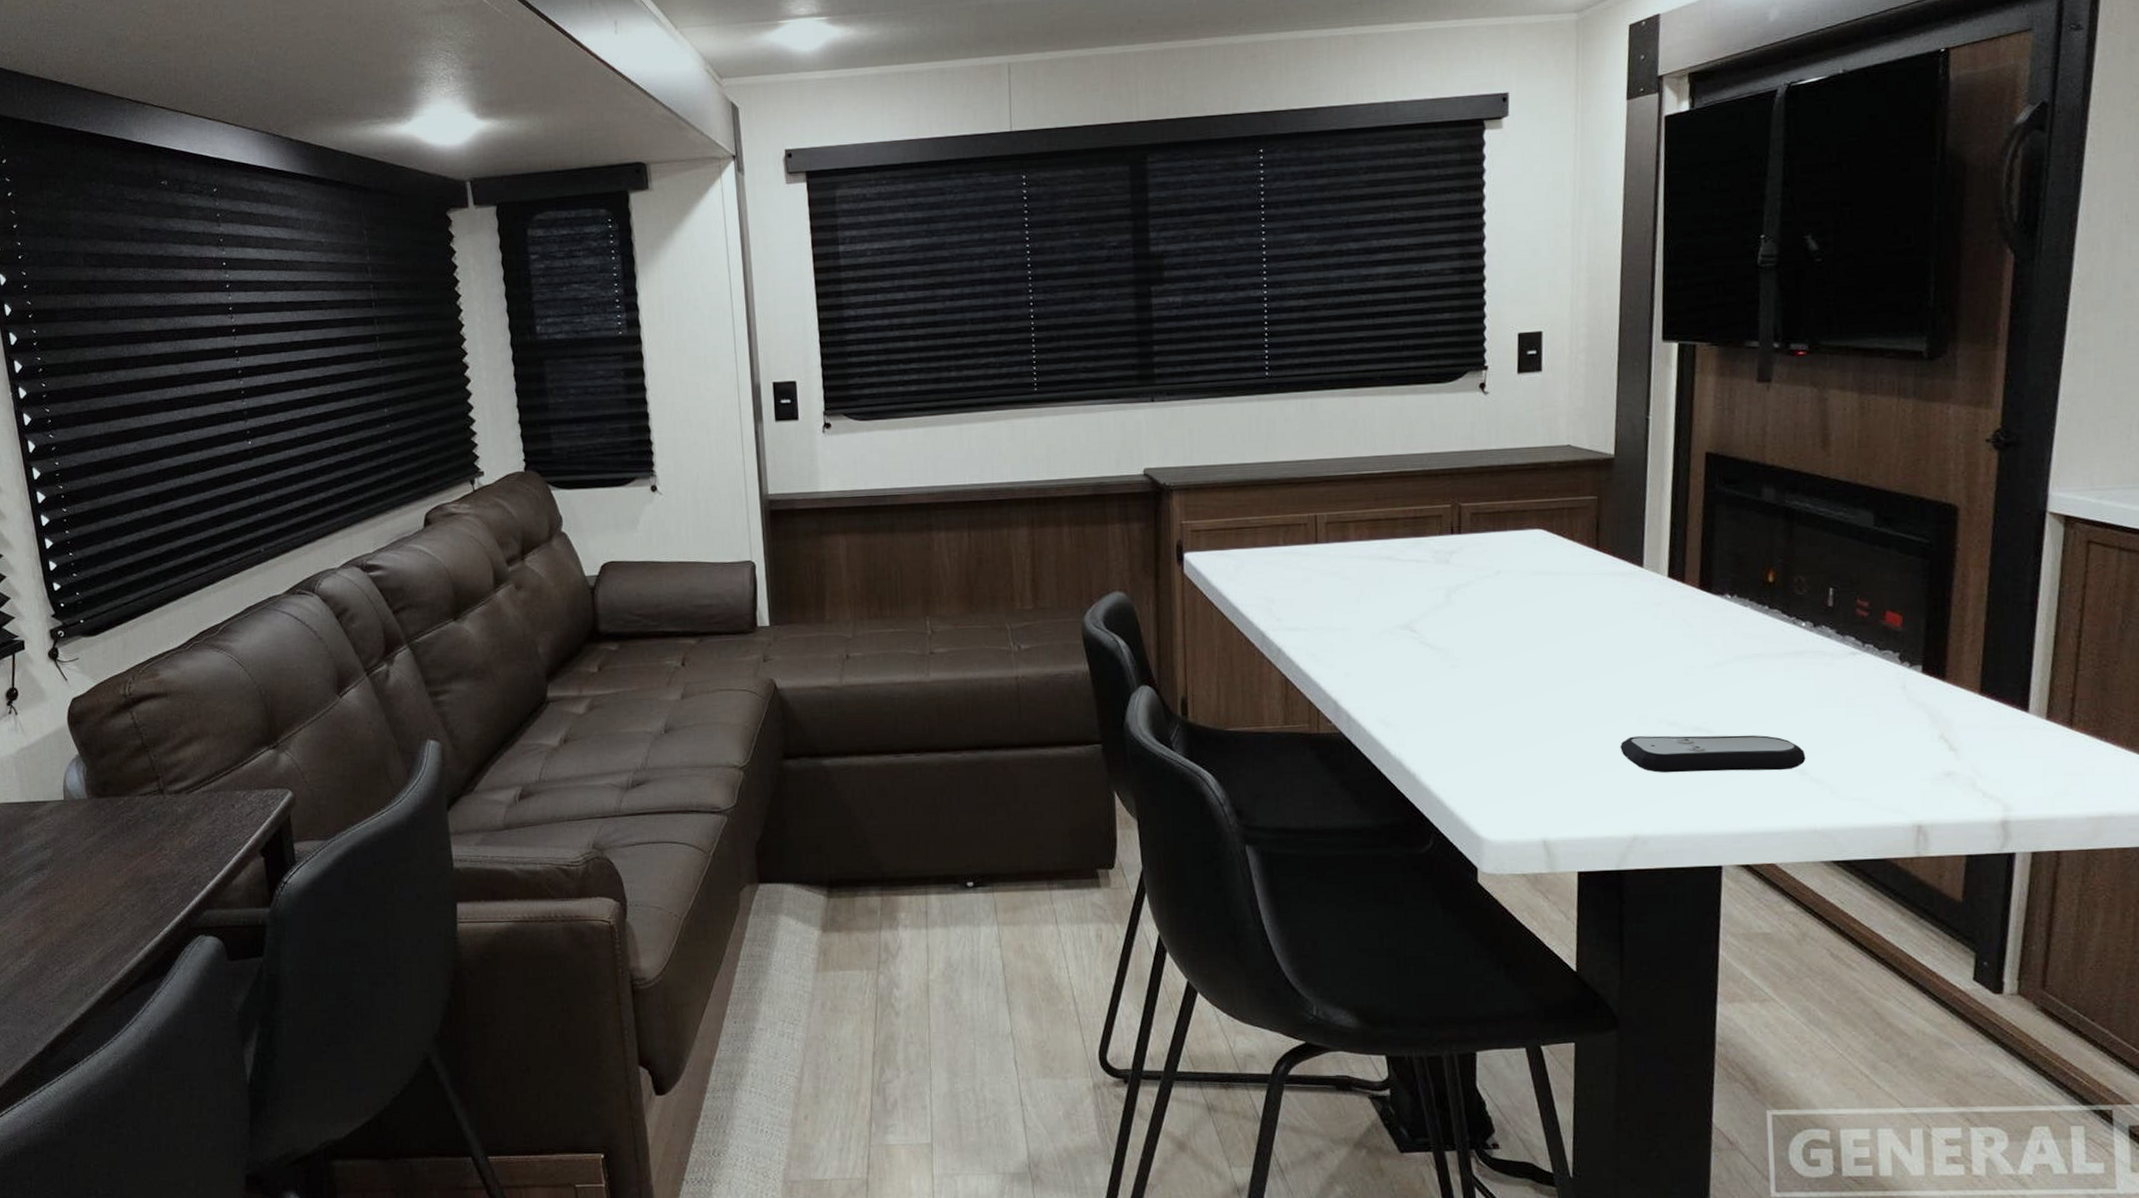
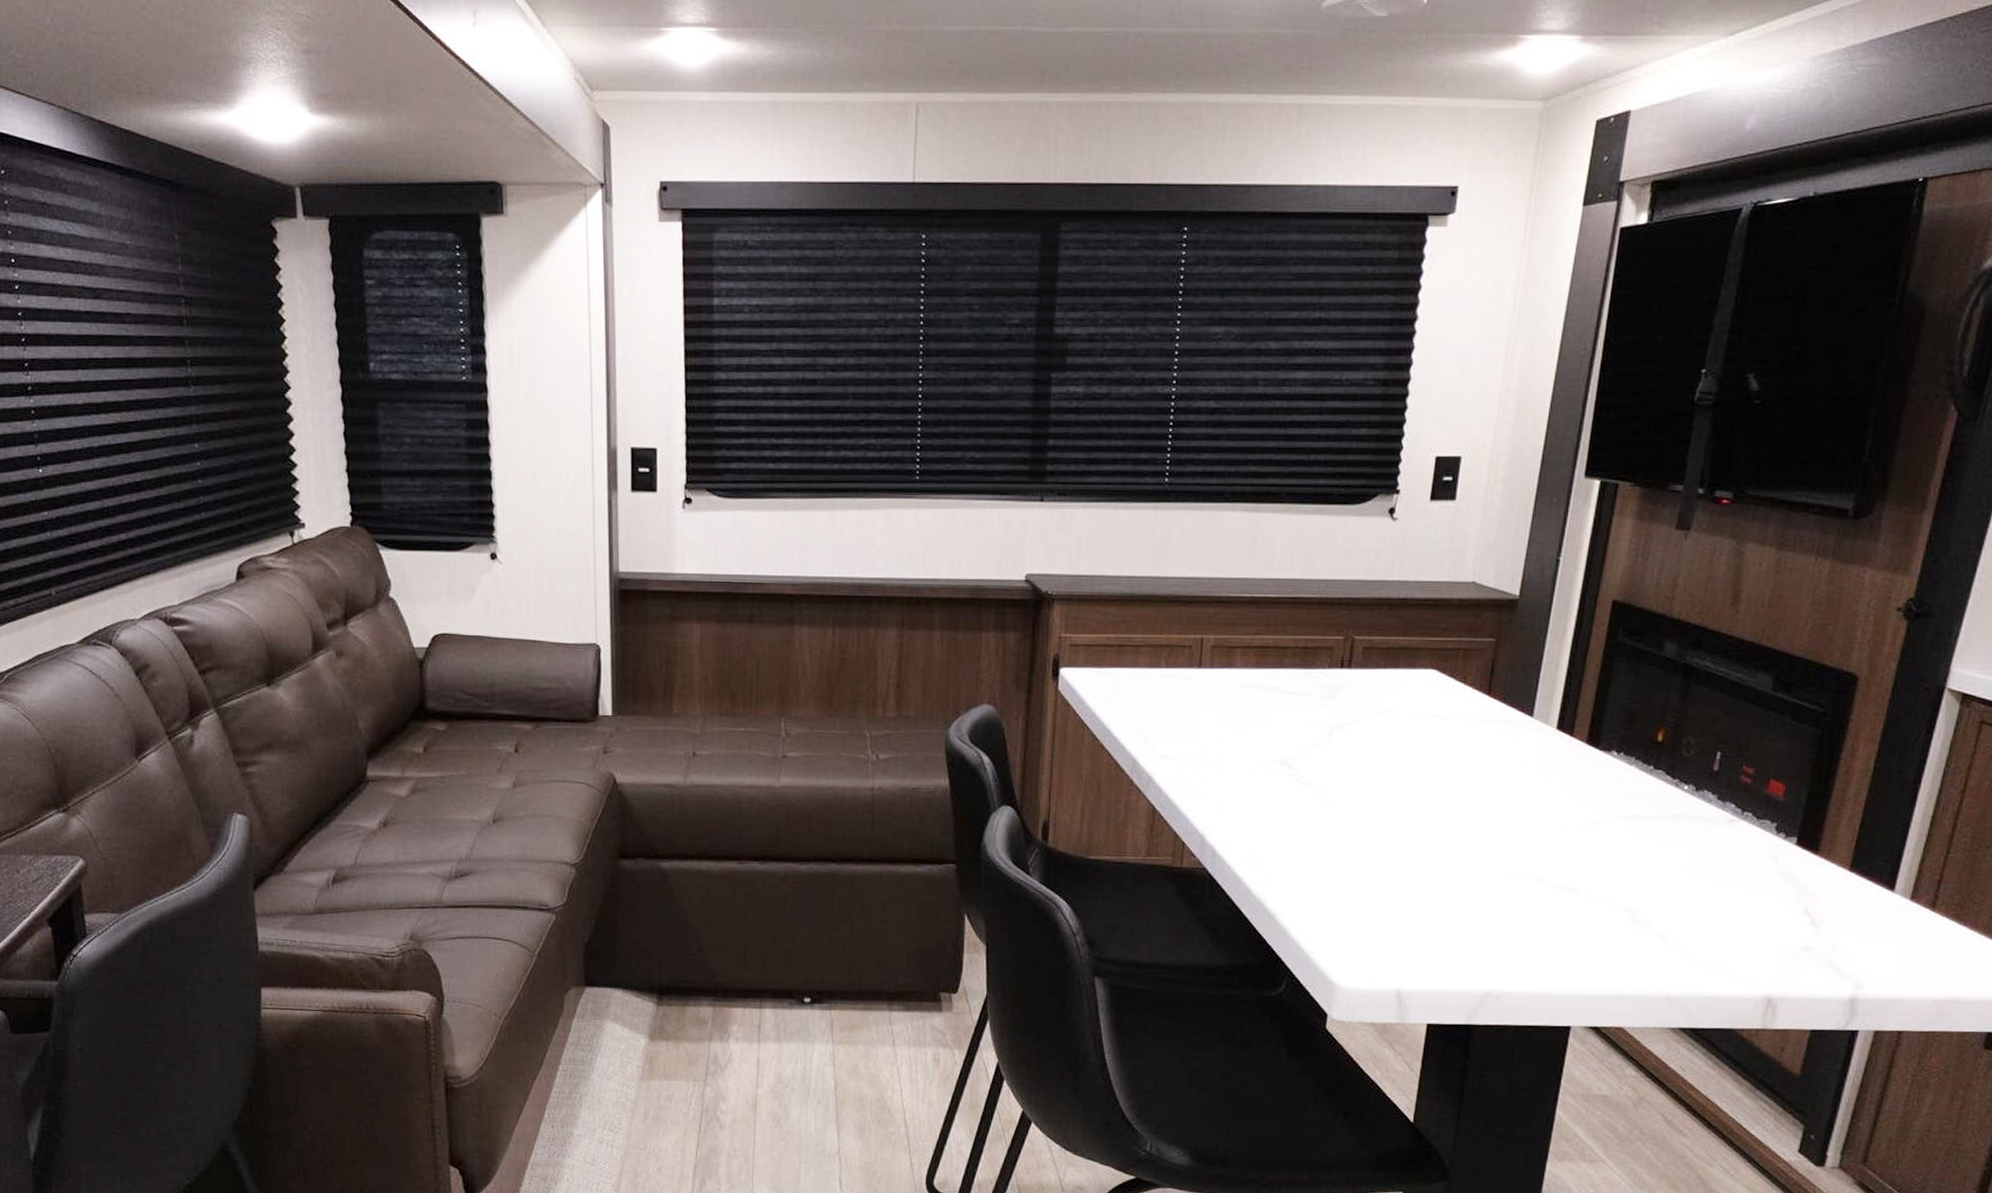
remote control: present [1620,735,1806,773] -> none [1485,891,1669,935]

